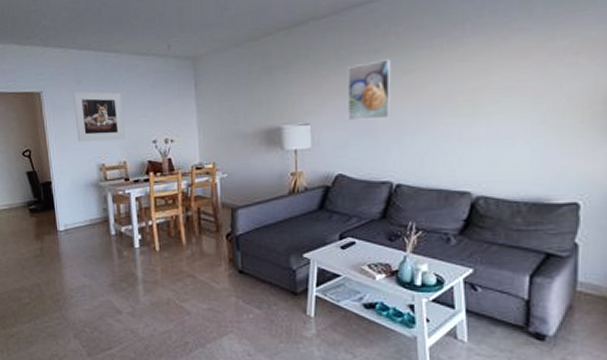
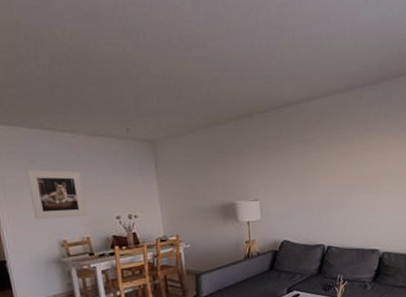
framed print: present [348,59,391,121] -> none [287,148,321,197]

